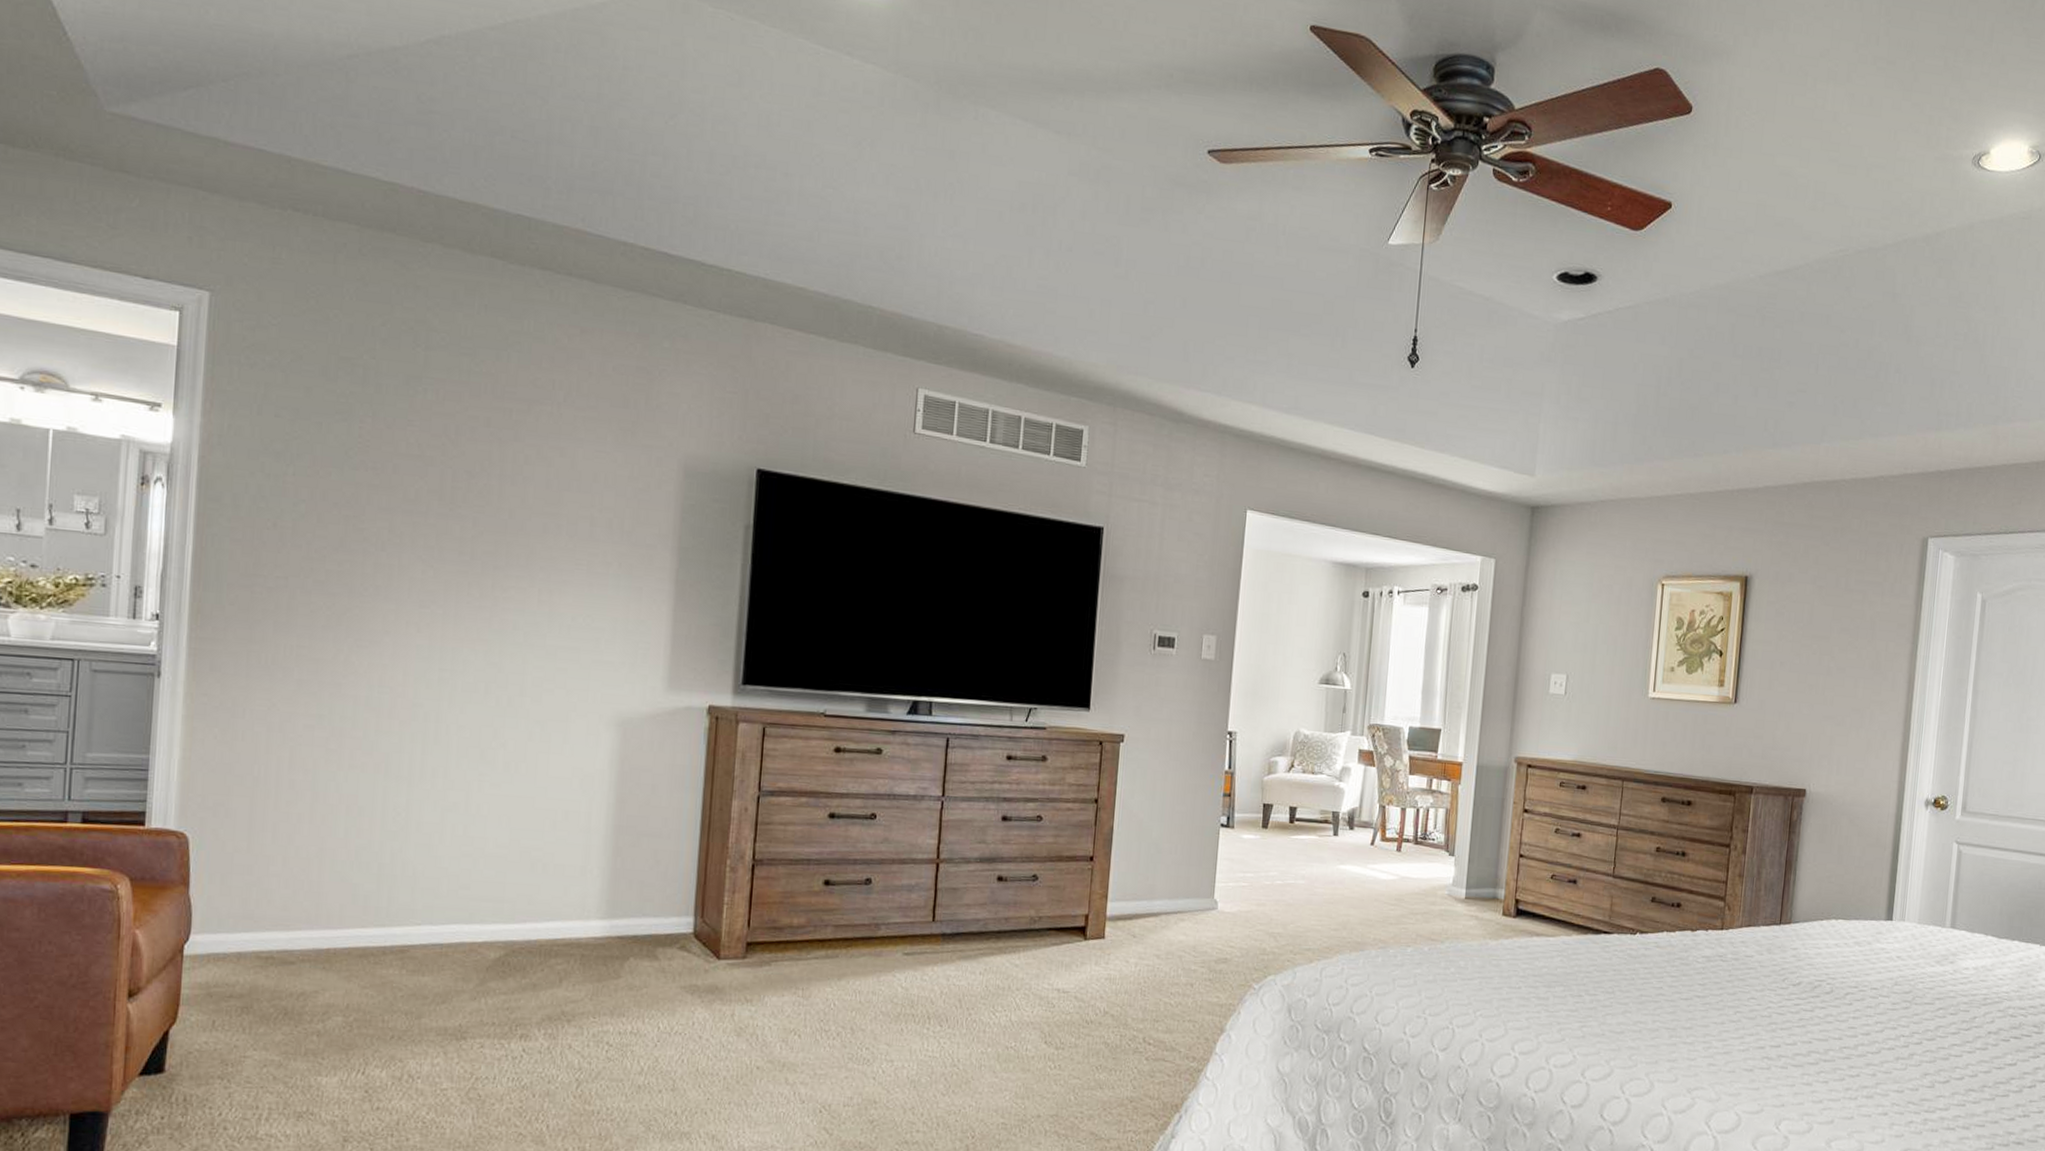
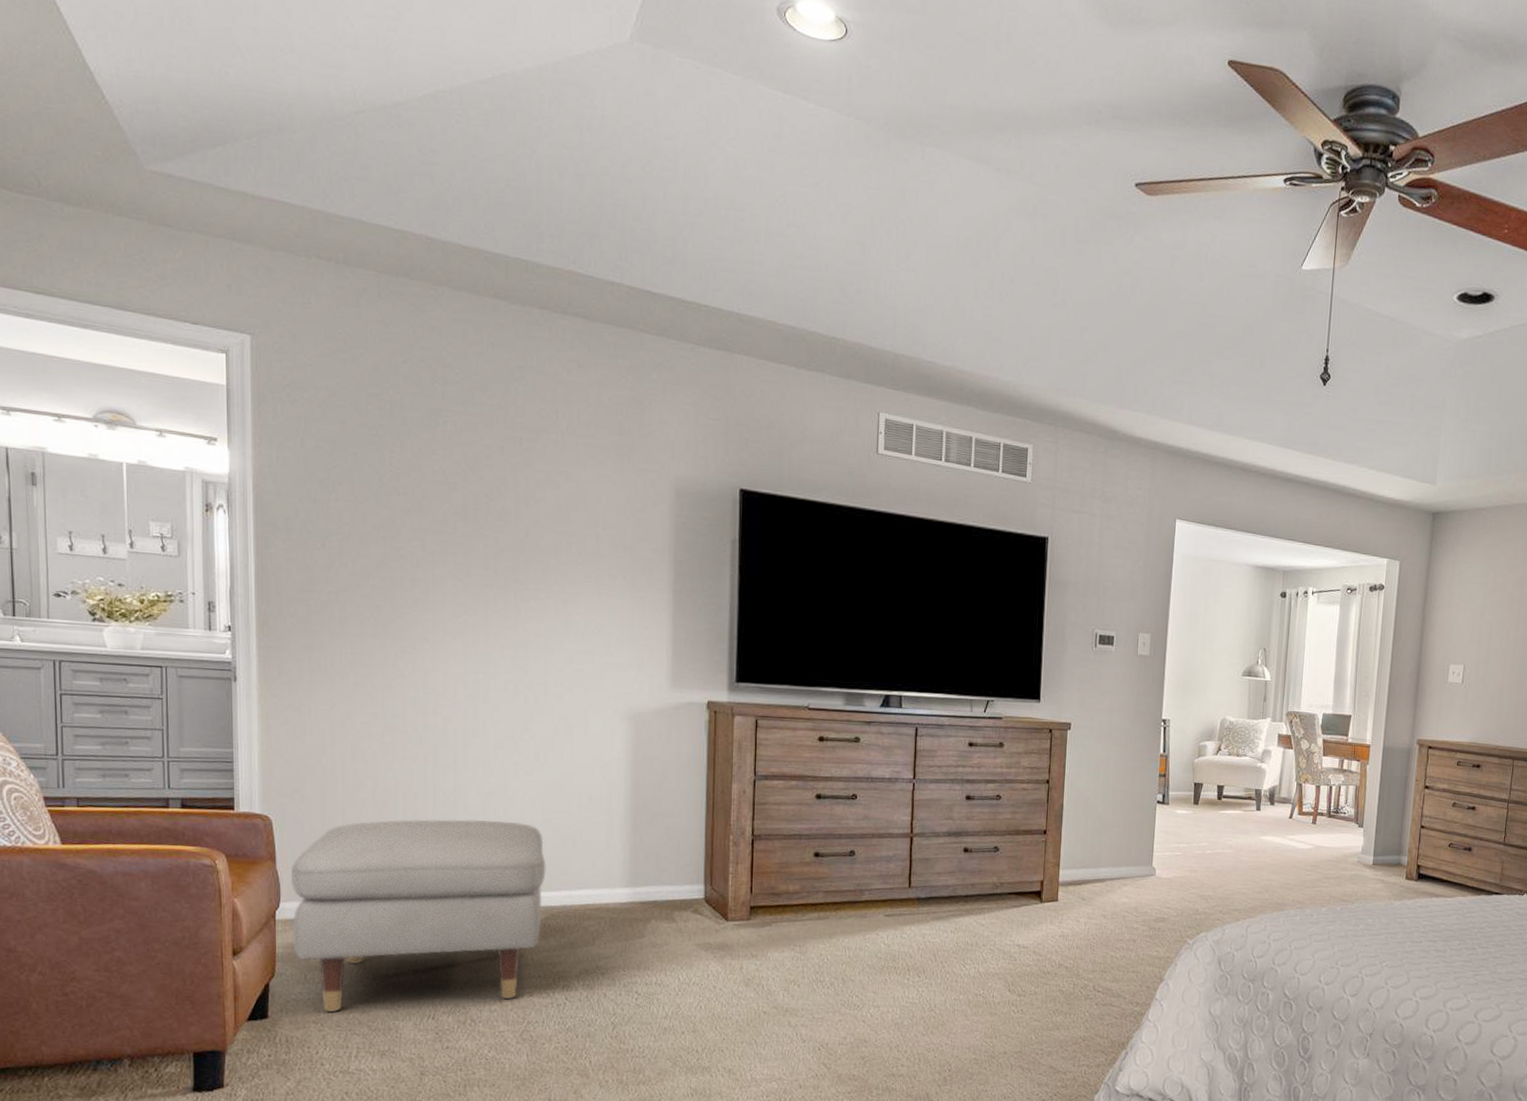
ottoman: none [201,838,510,1066] -> present [290,819,546,1013]

